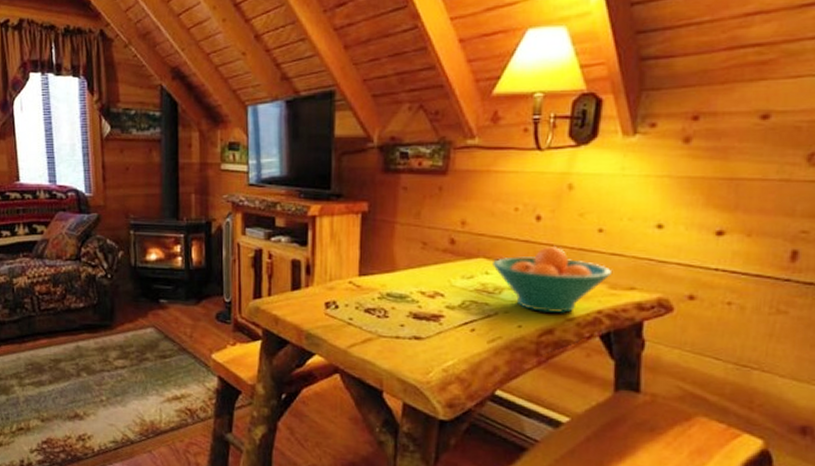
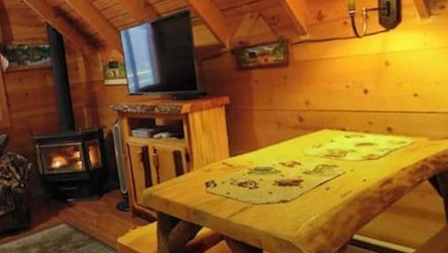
fruit bowl: present [493,245,613,314] -> none [335,111,430,167]

